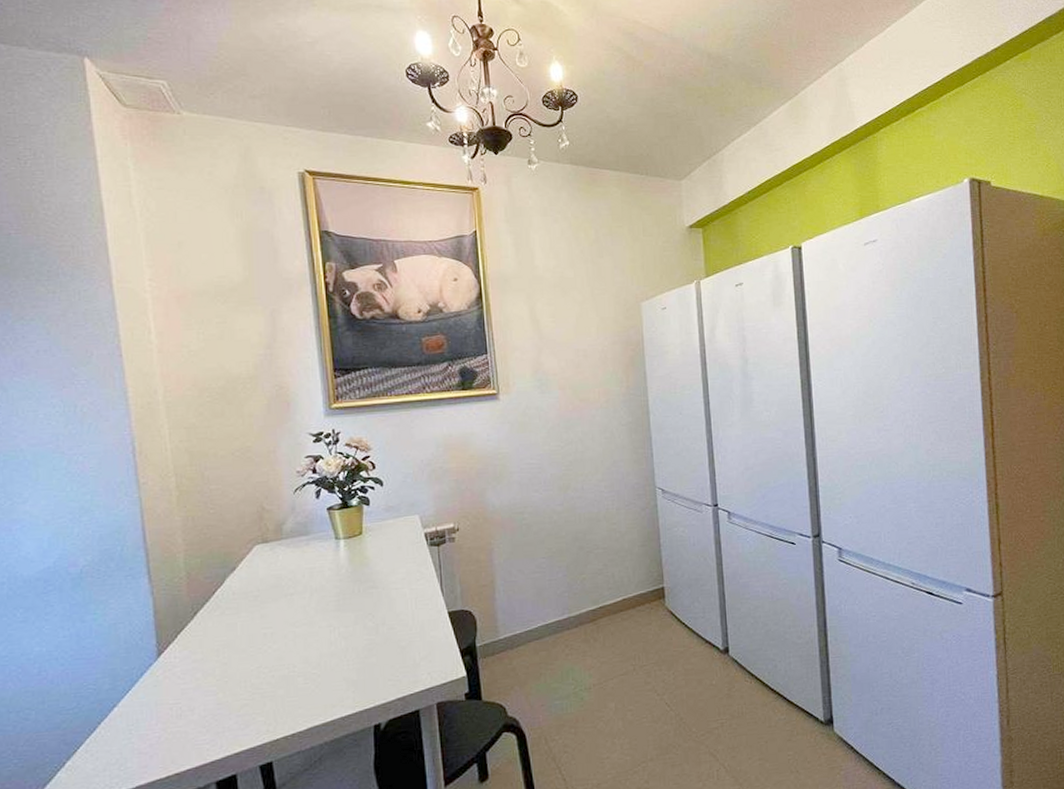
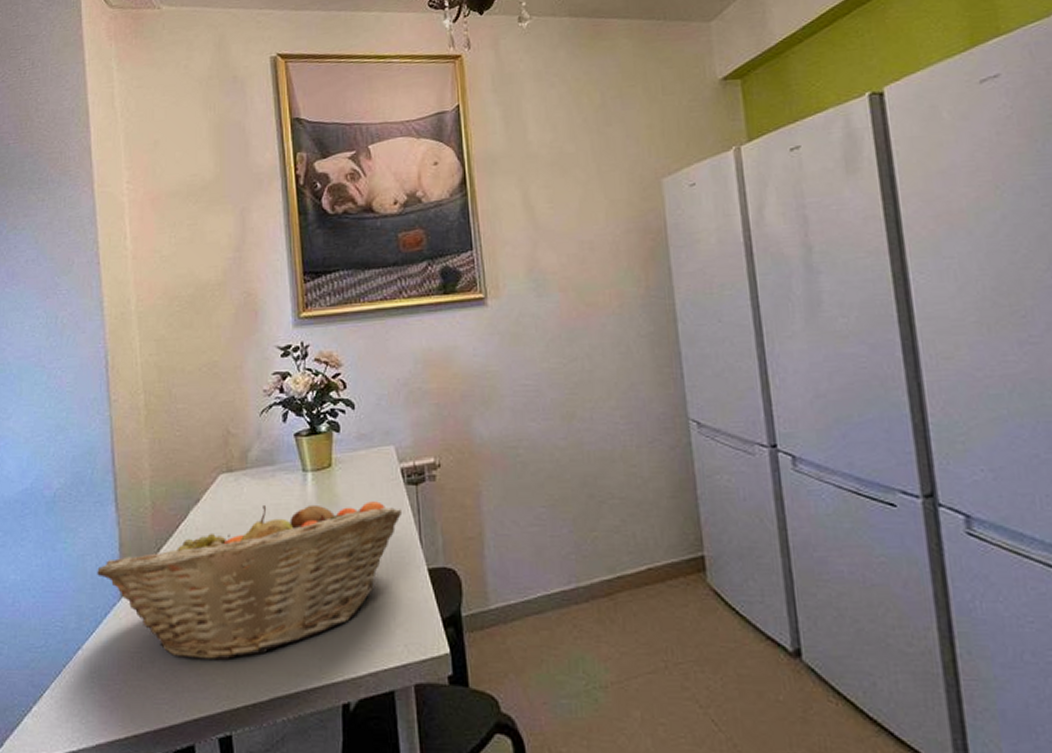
fruit basket: none [131,561,426,704] -> present [97,501,403,661]

